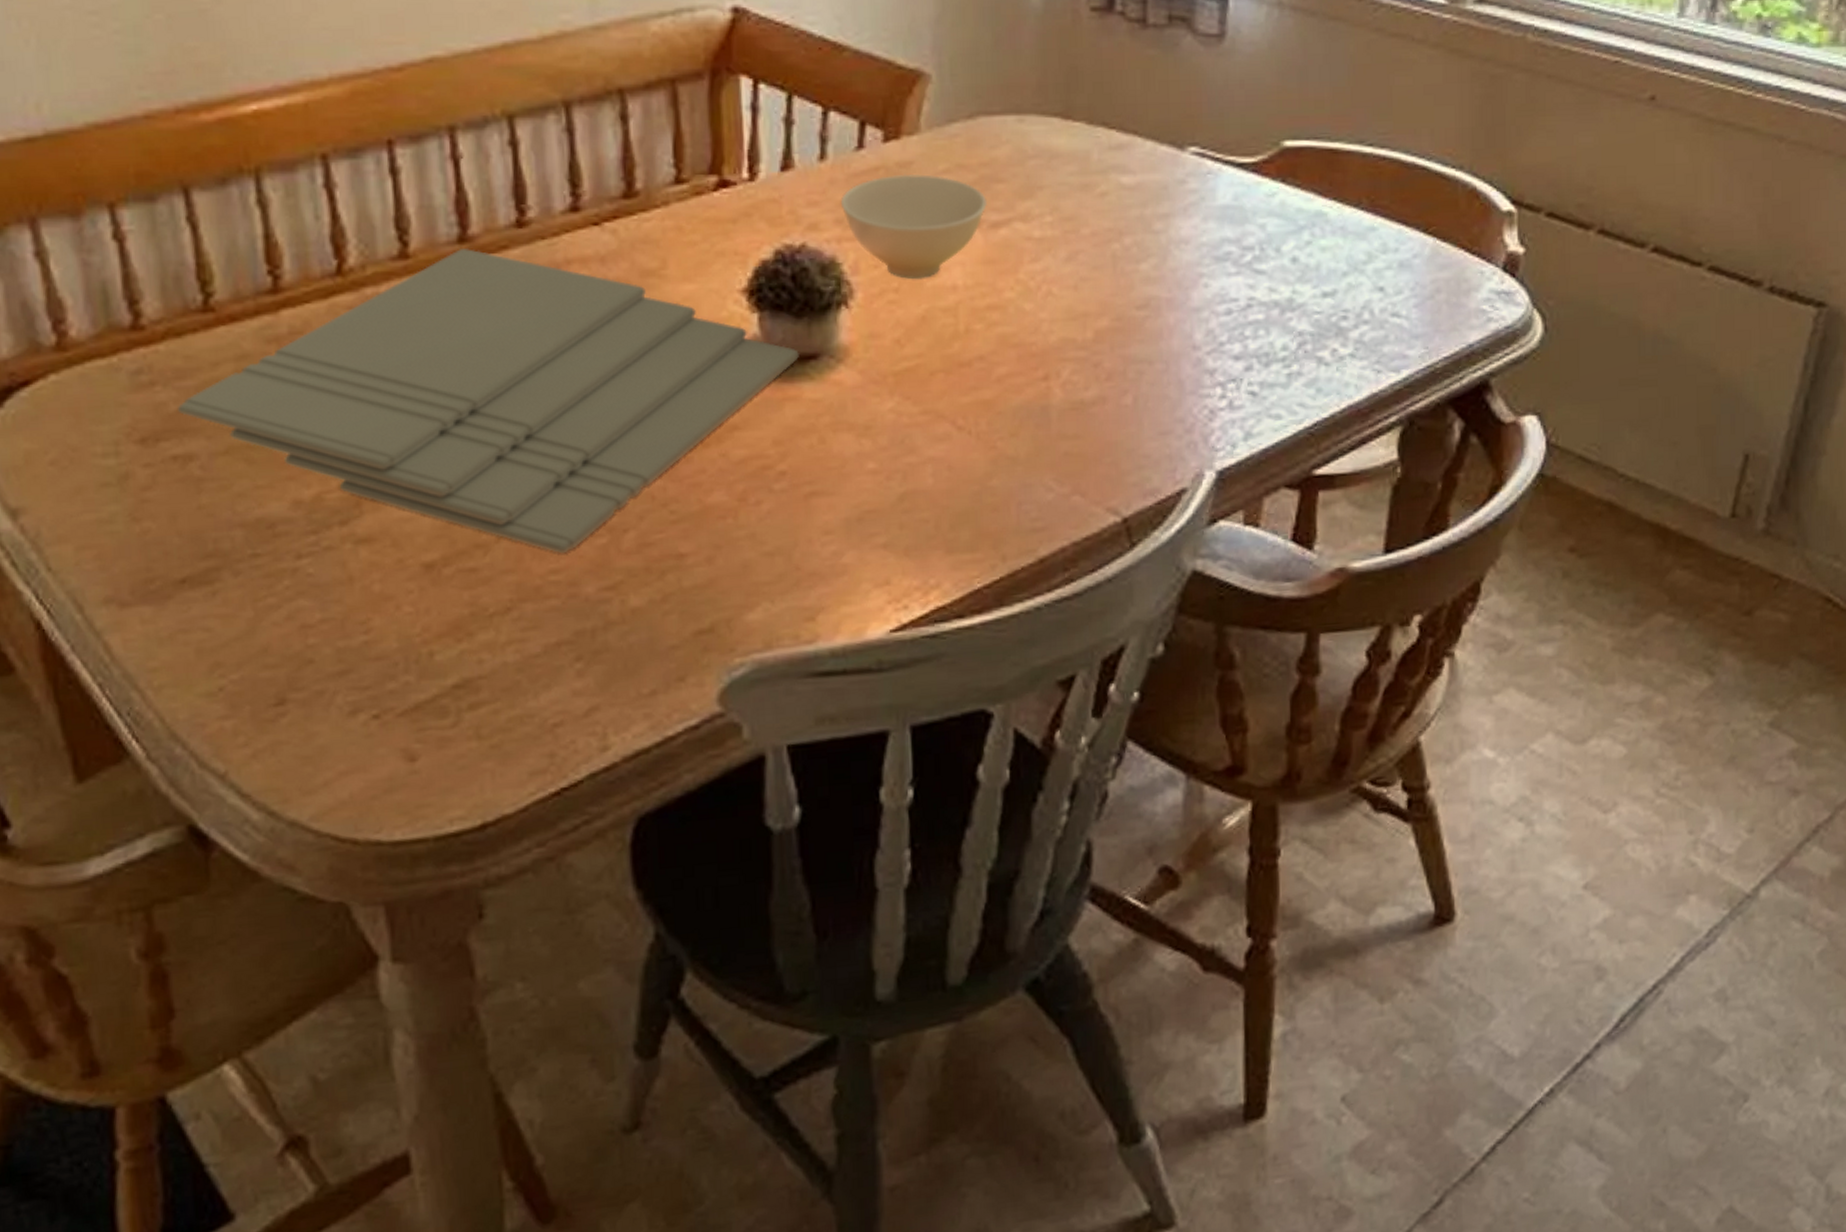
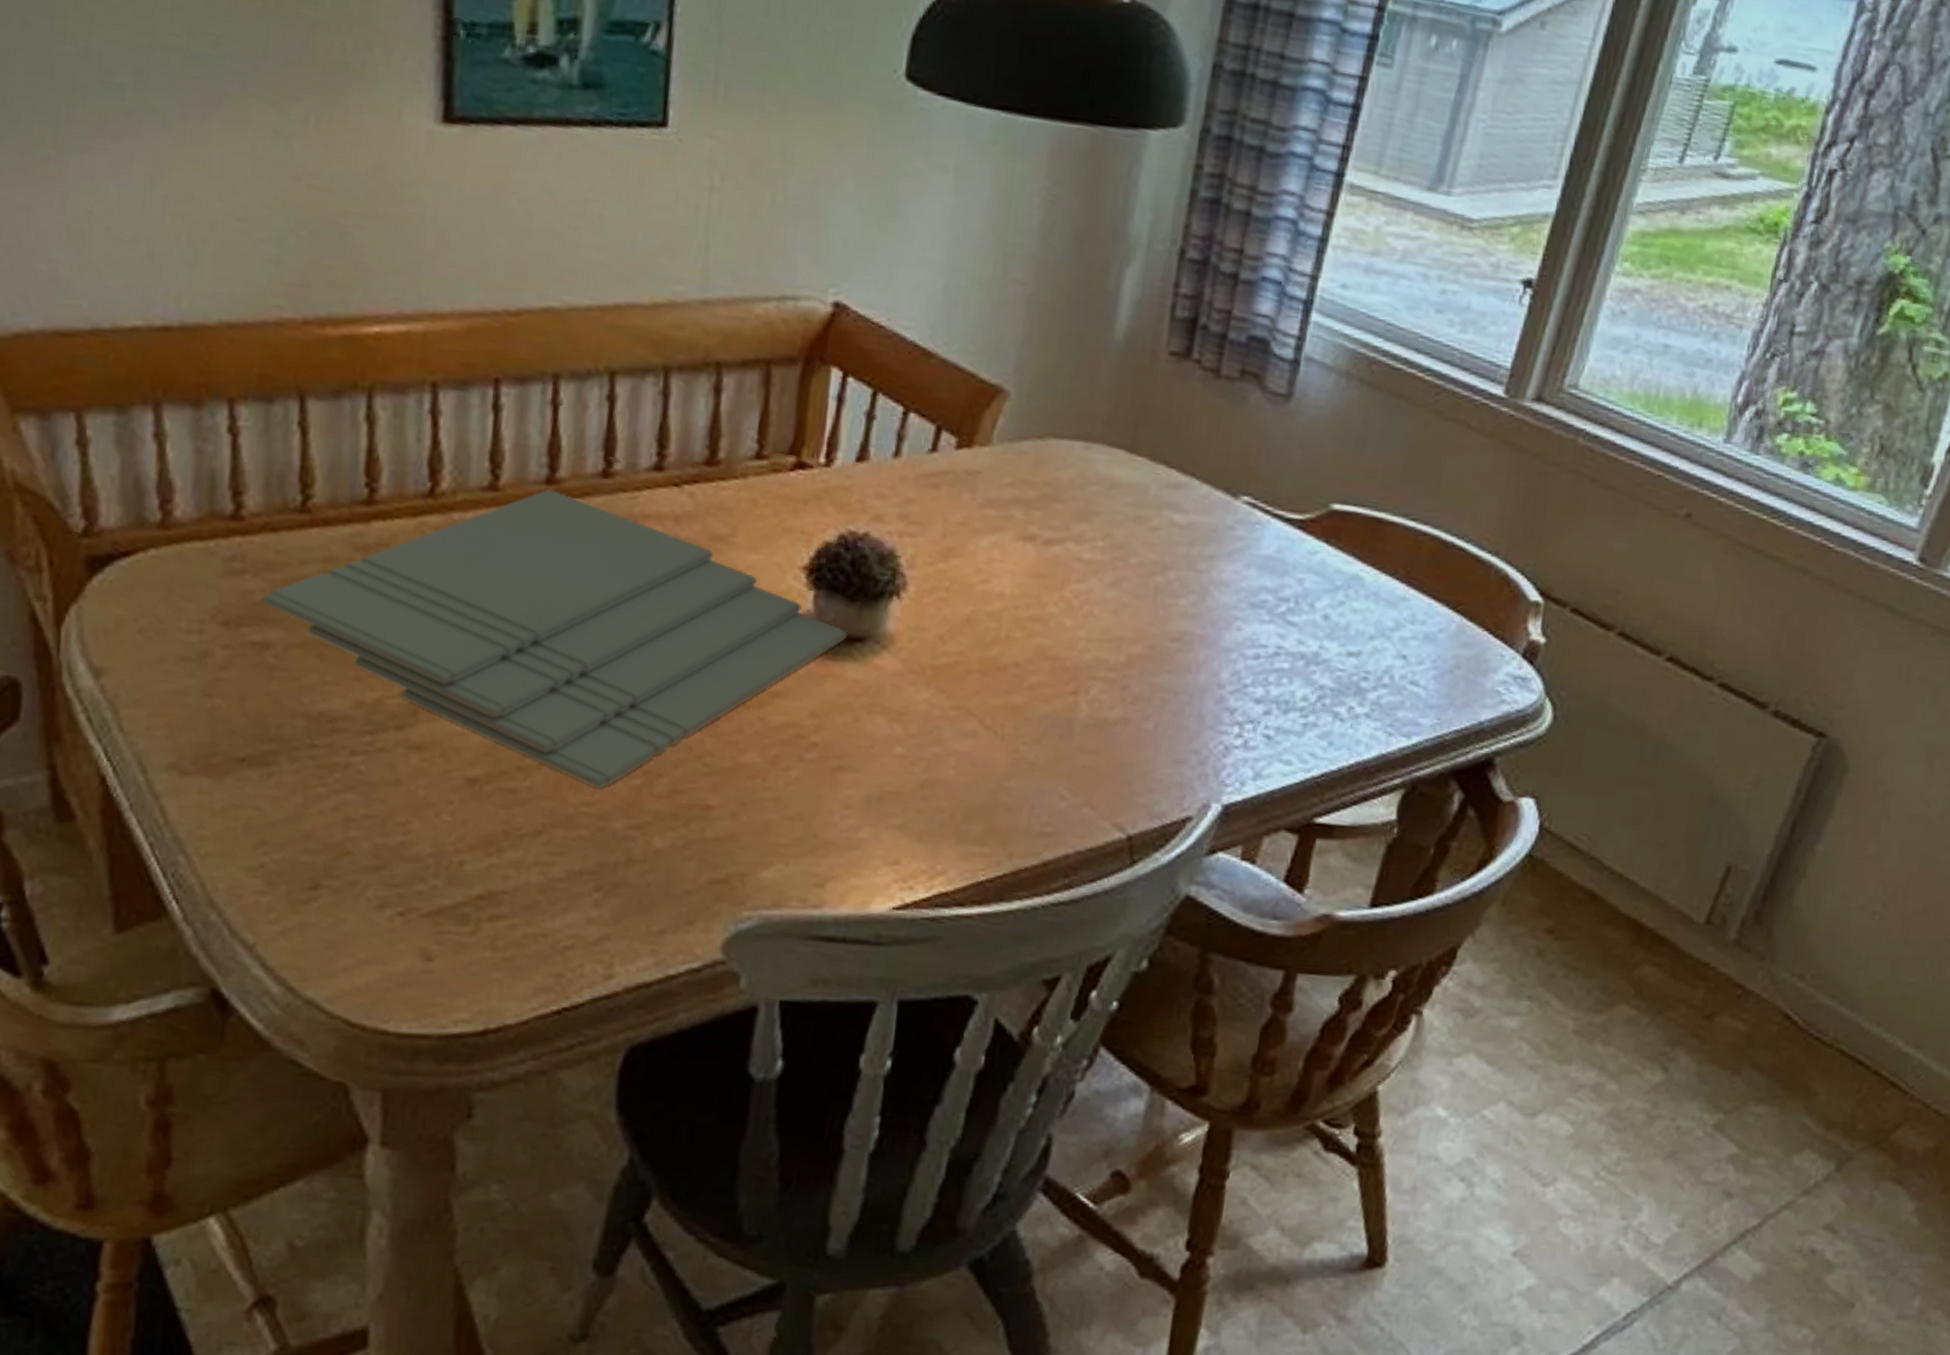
bowl: present [840,174,988,279] -> none [907,480,1046,582]

